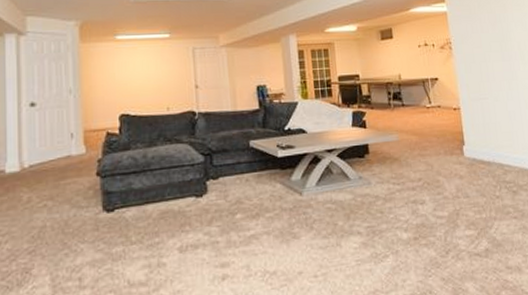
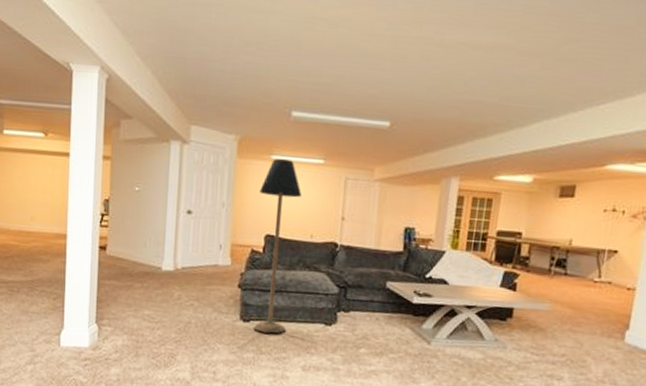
floor lamp: none [108,38,155,220] -> present [254,159,301,334]

